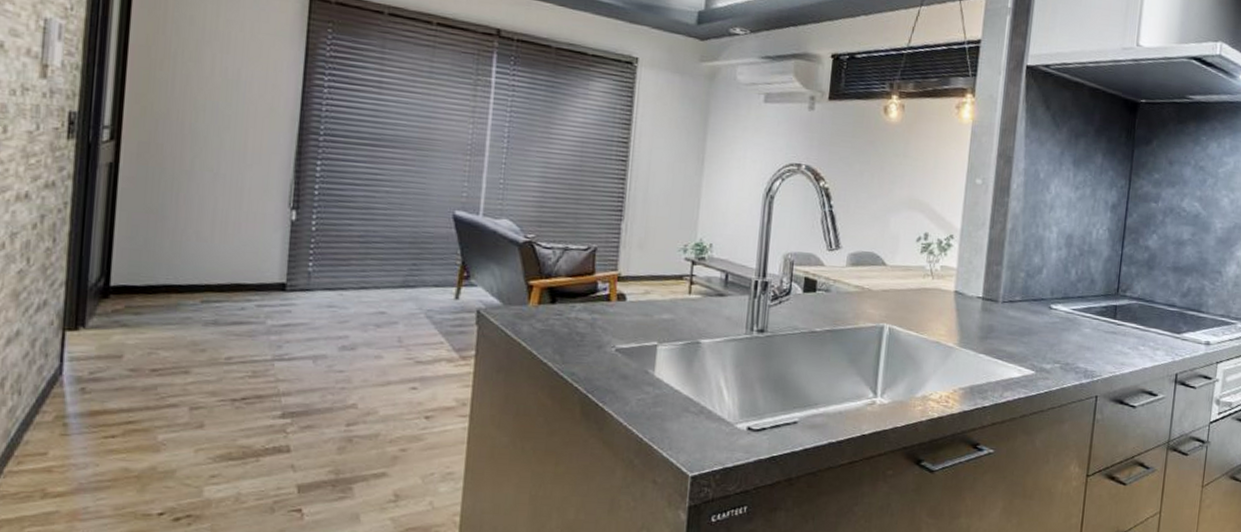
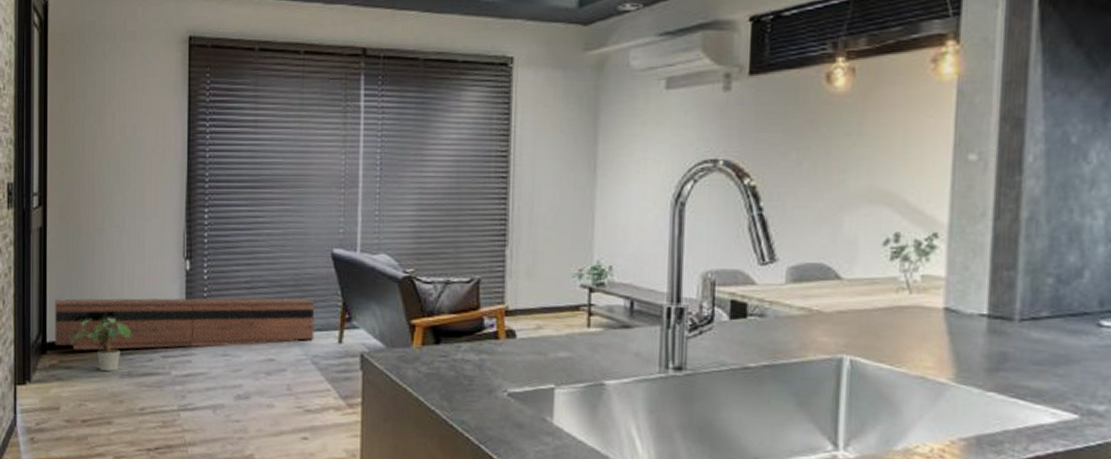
media console: none [121,240,433,298] -> present [55,297,315,350]
potted plant: none [141,263,220,320] -> present [70,318,130,372]

